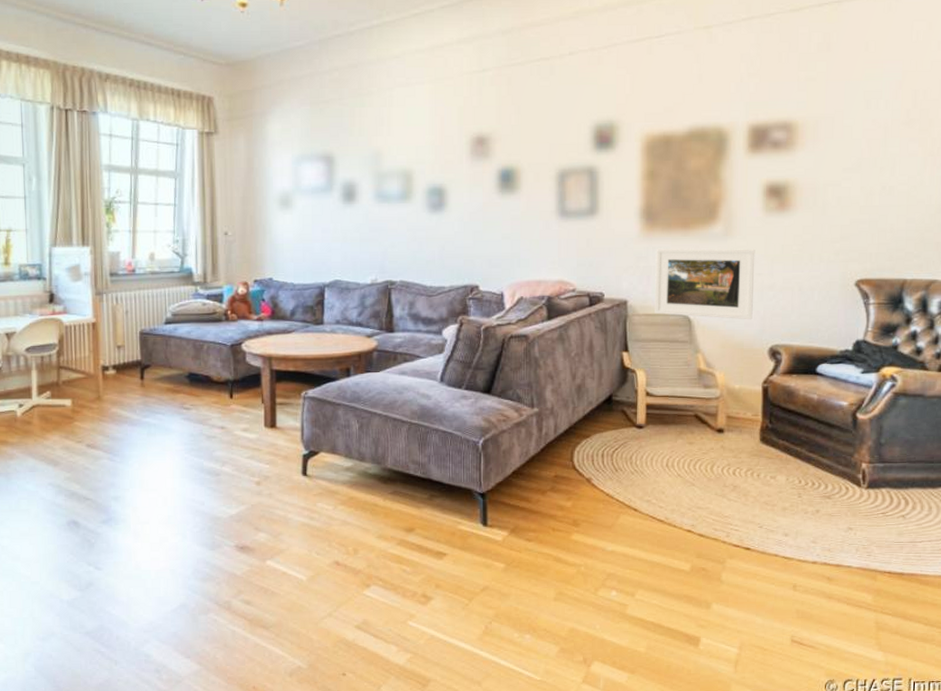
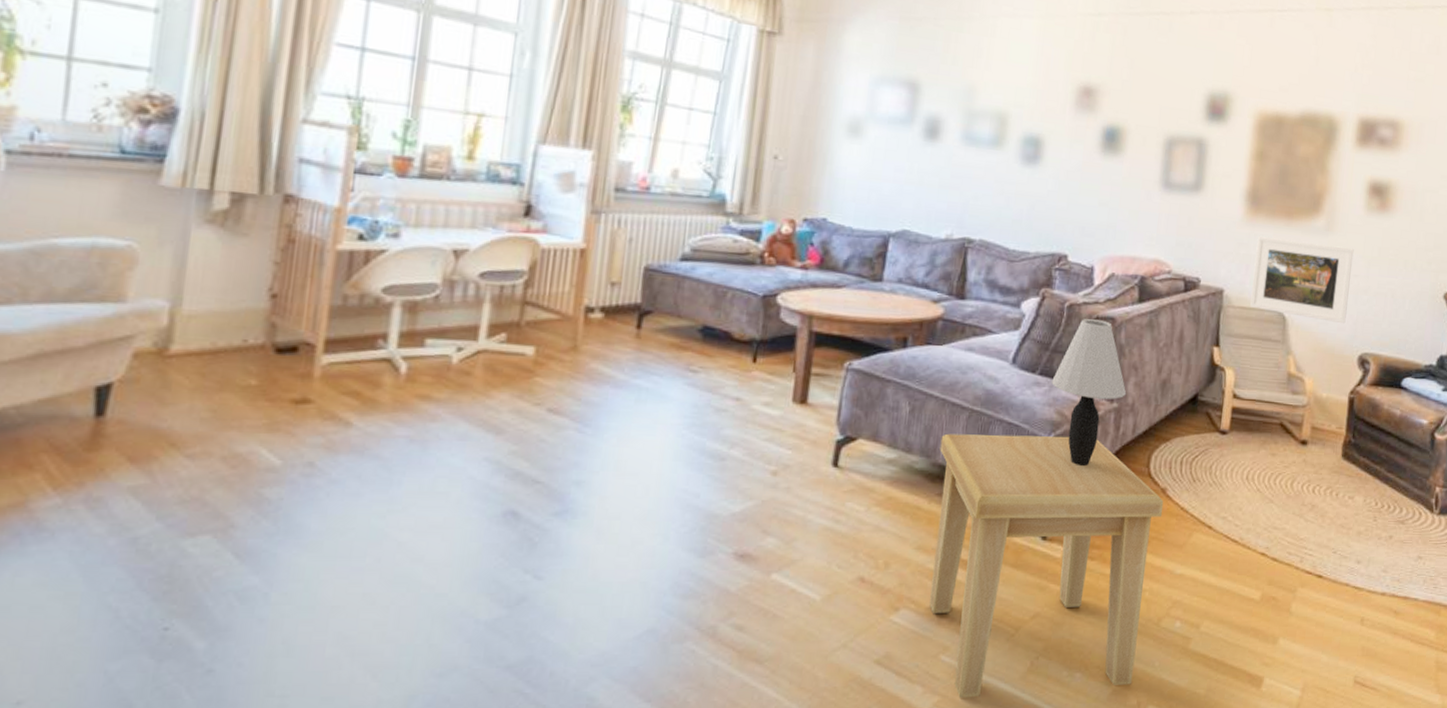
side table: none [387,439,590,655] -> present [929,433,1164,698]
table lamp: none [477,338,545,464] -> present [1051,319,1127,467]

